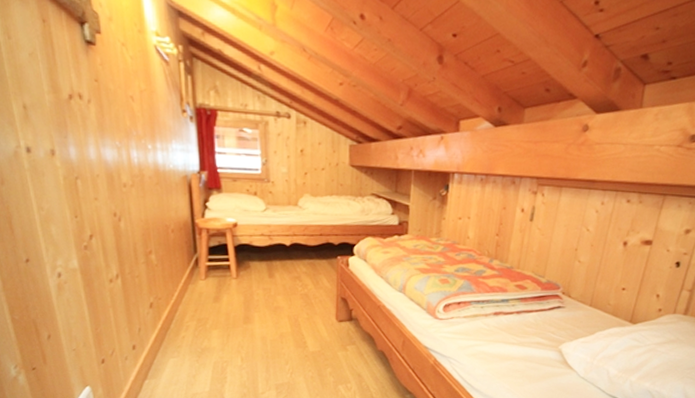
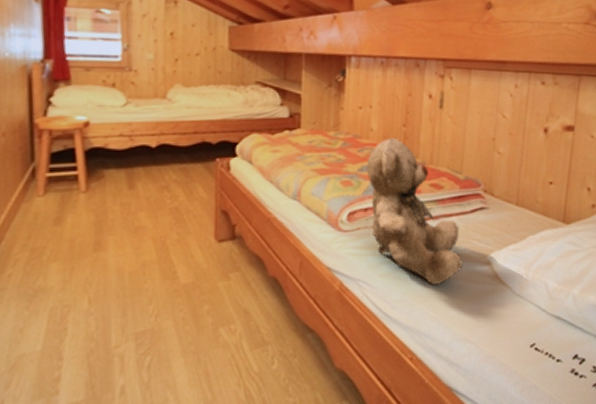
teddy bear: none [462,245,539,366] -> present [367,138,464,286]

